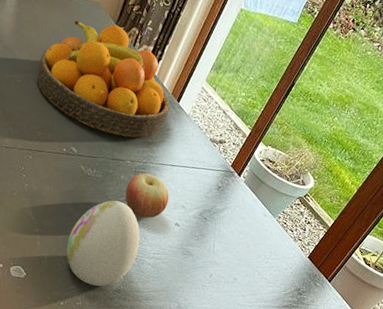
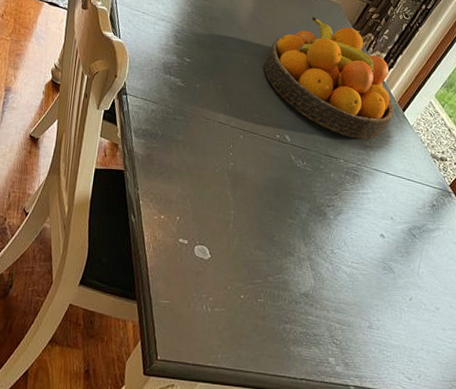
decorative egg: present [66,200,141,287] -> none [257,196,342,287]
apple: present [125,173,169,218] -> none [332,175,379,223]

